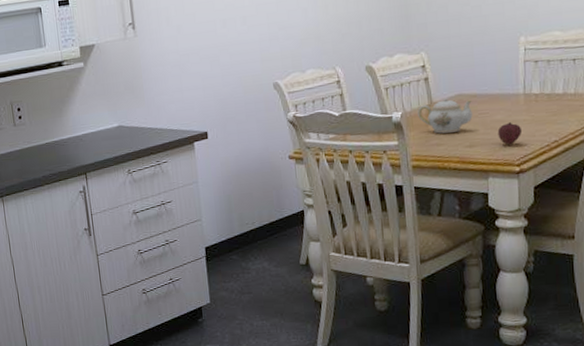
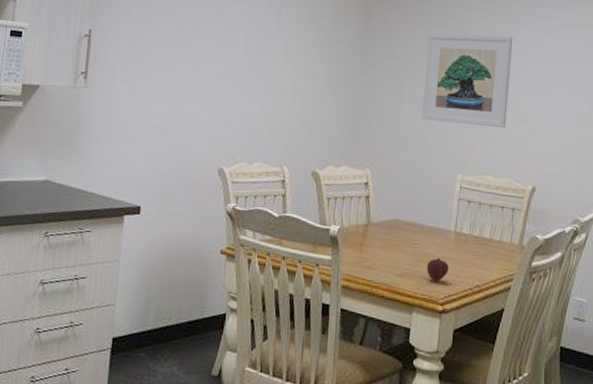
teapot: present [417,97,473,134] -> none [354,220,407,258]

